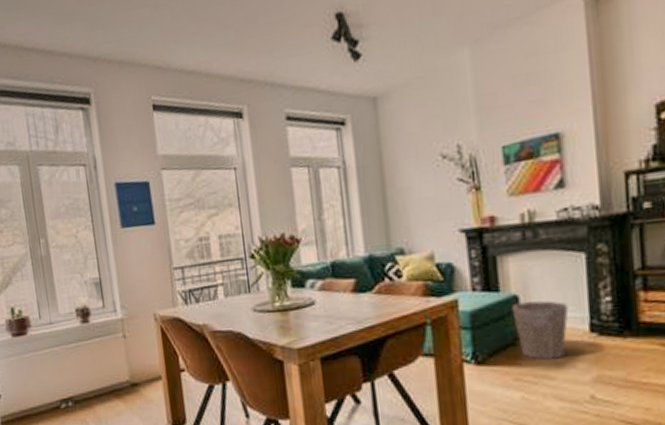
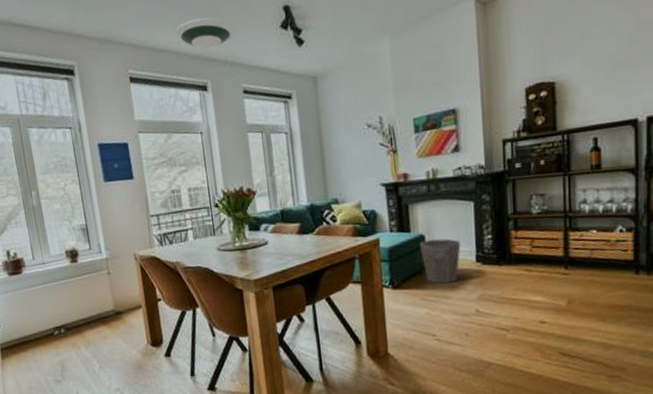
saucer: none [206,31,277,70] -> present [176,18,235,50]

